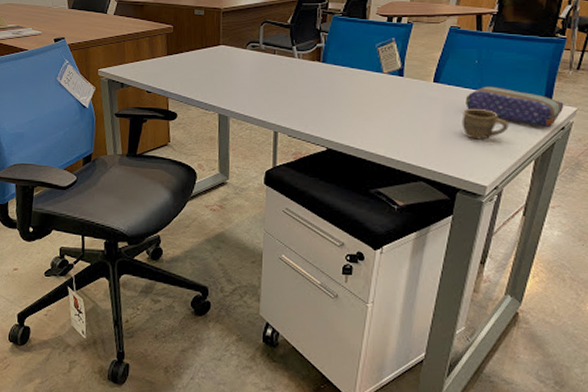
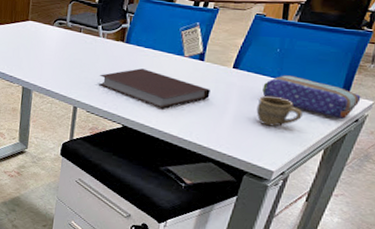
notebook: none [297,88,413,129] -> present [98,68,210,110]

